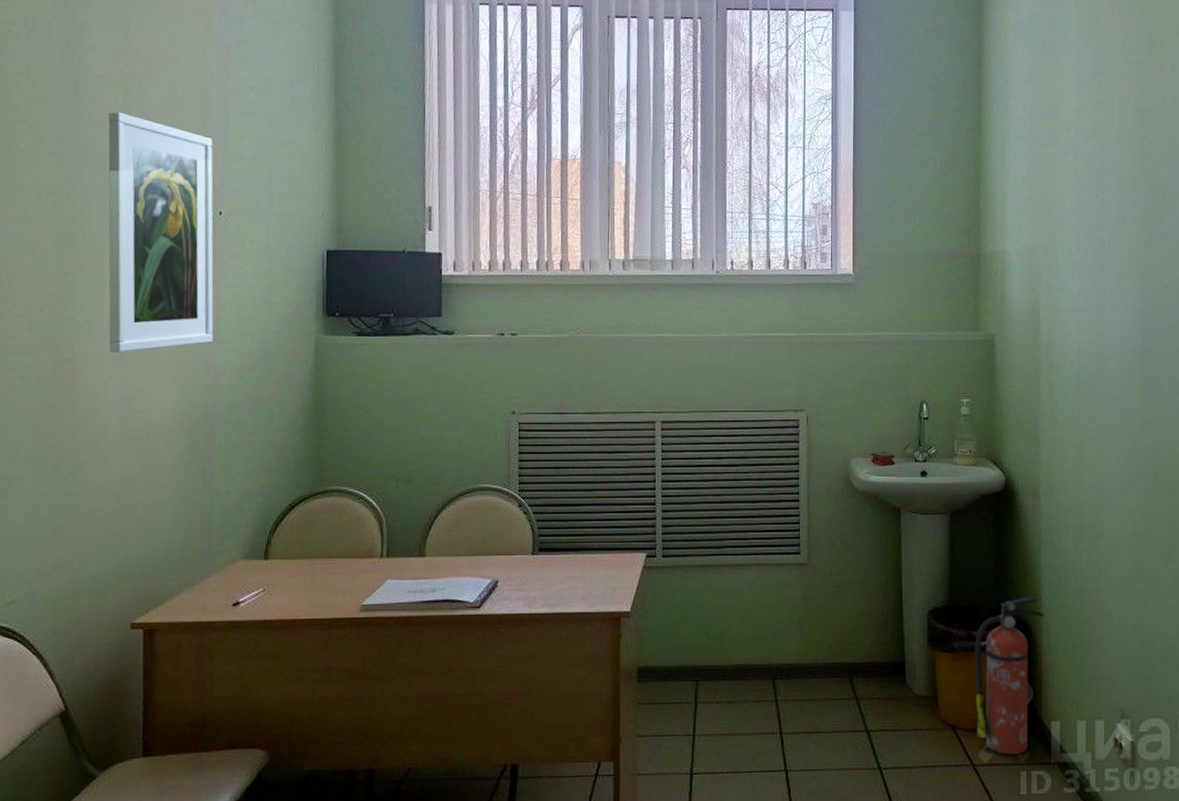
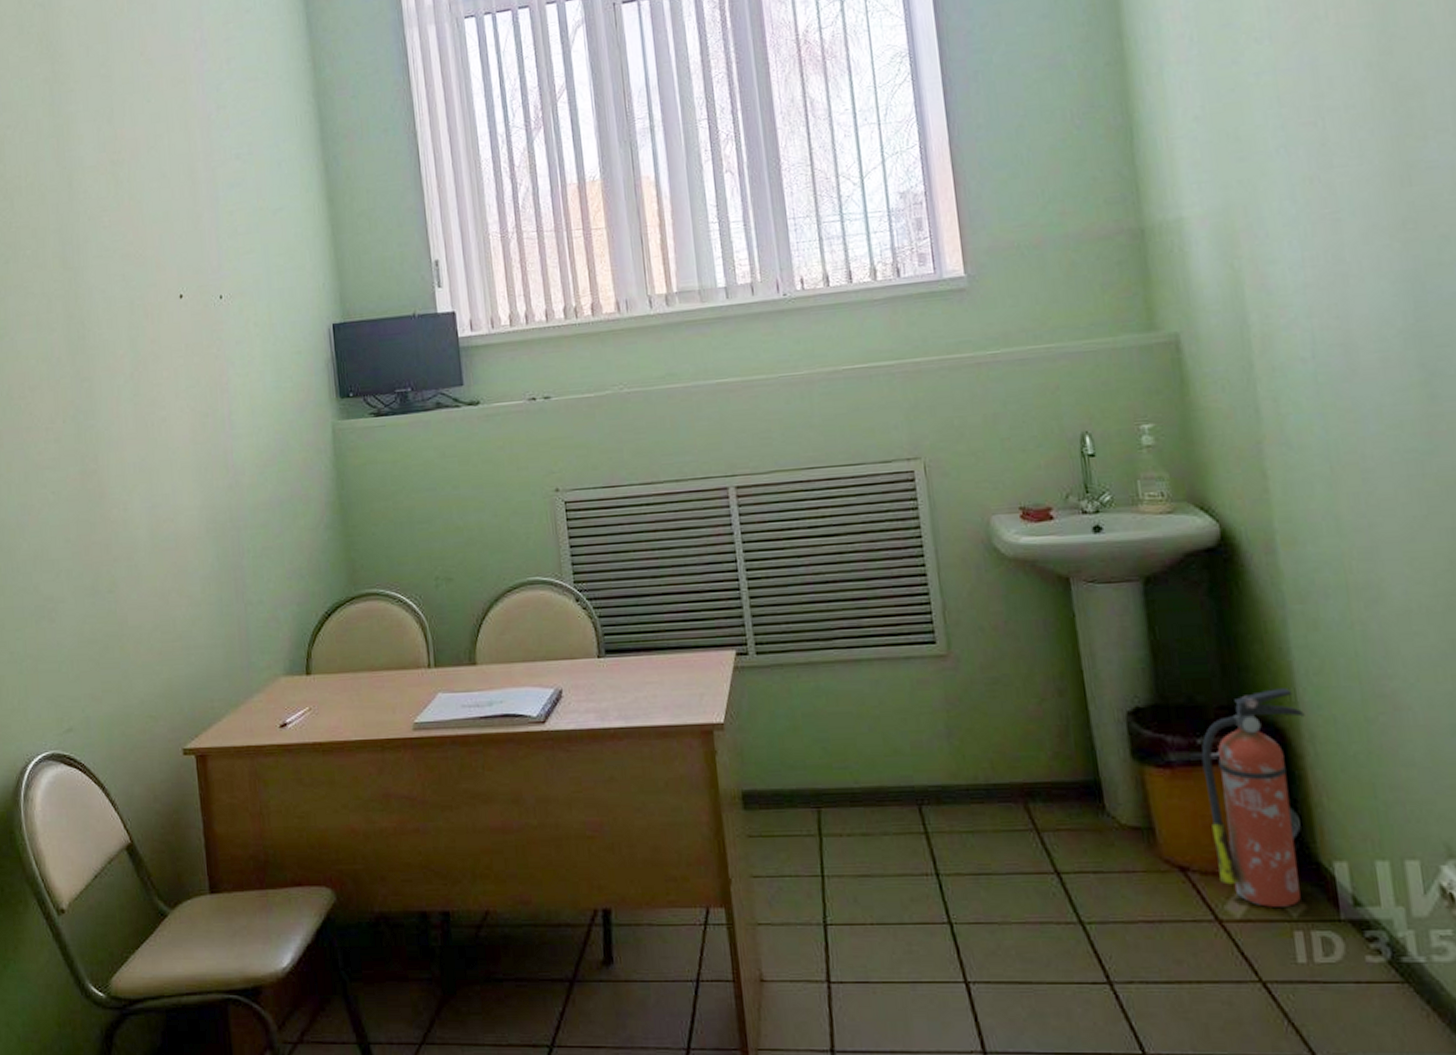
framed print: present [108,112,214,352] -> none [103,202,229,459]

